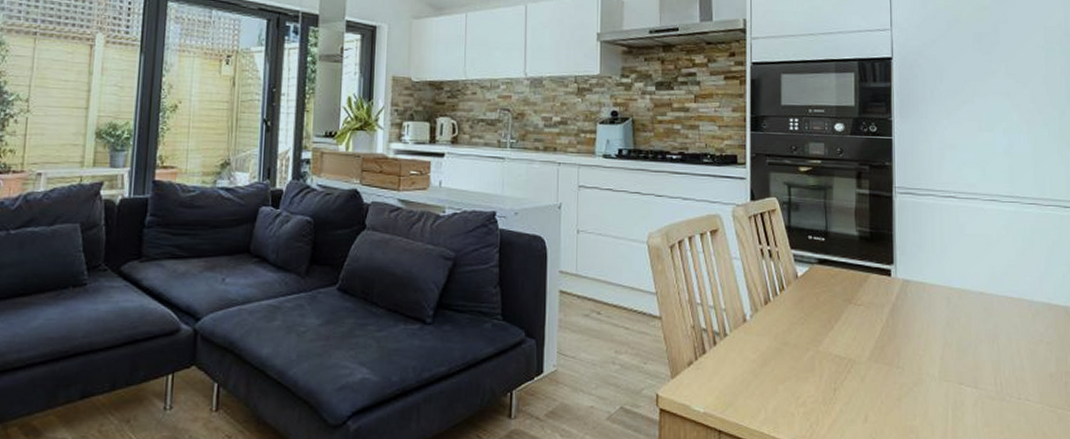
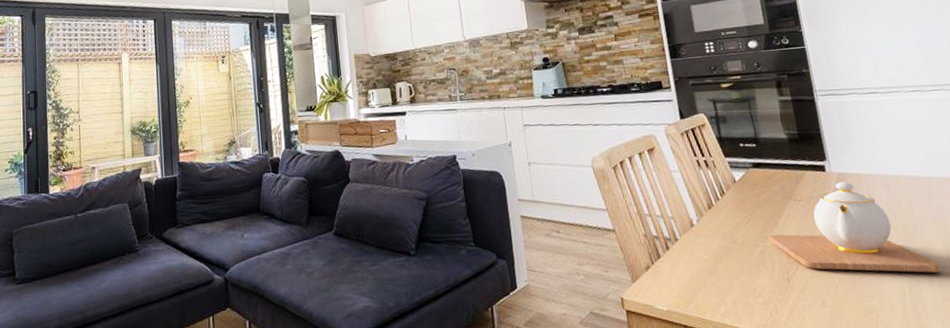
teapot: none [822,289,986,395] -> present [768,181,941,273]

